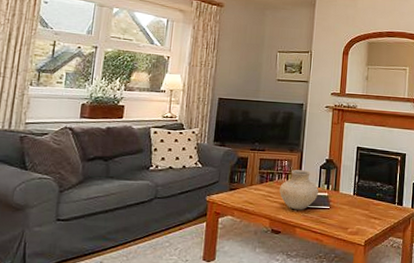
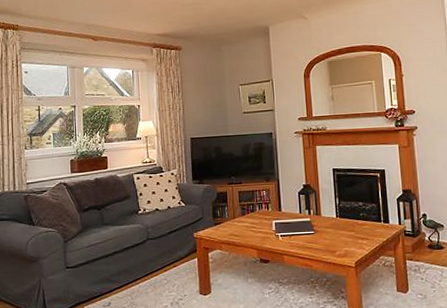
vase: present [279,170,318,210] -> none [262,198,300,238]

